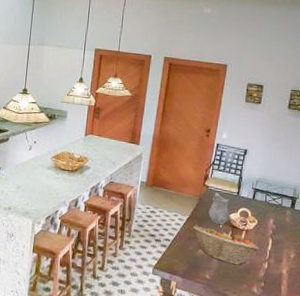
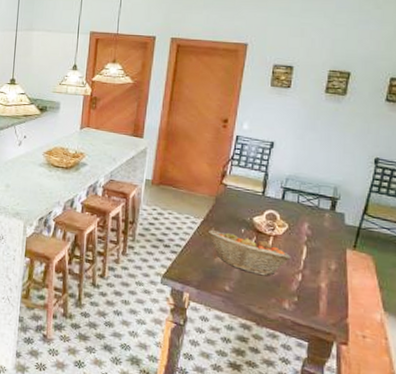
pitcher: present [208,193,230,224] -> none [227,192,253,229]

